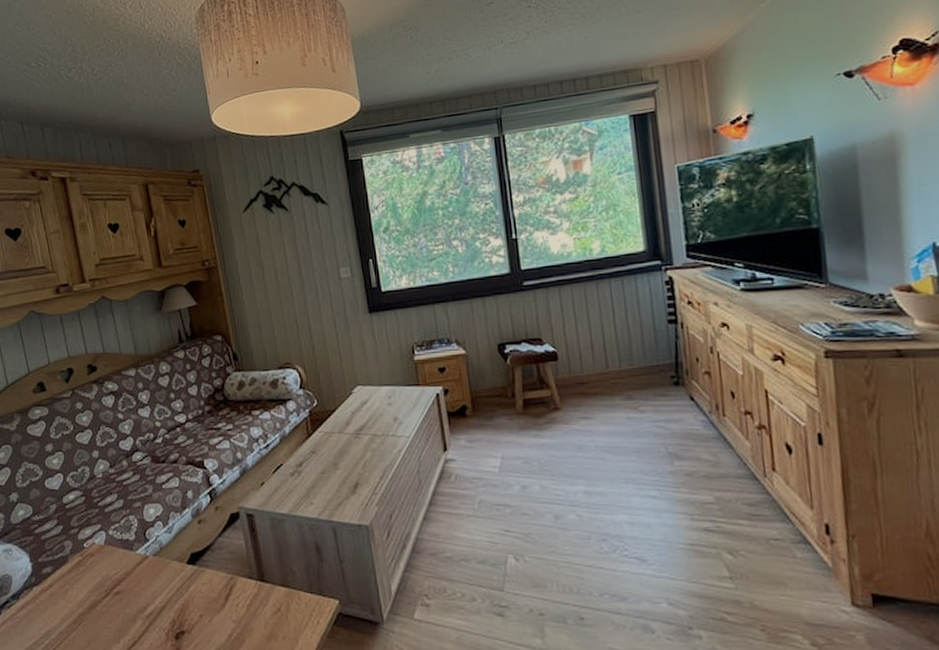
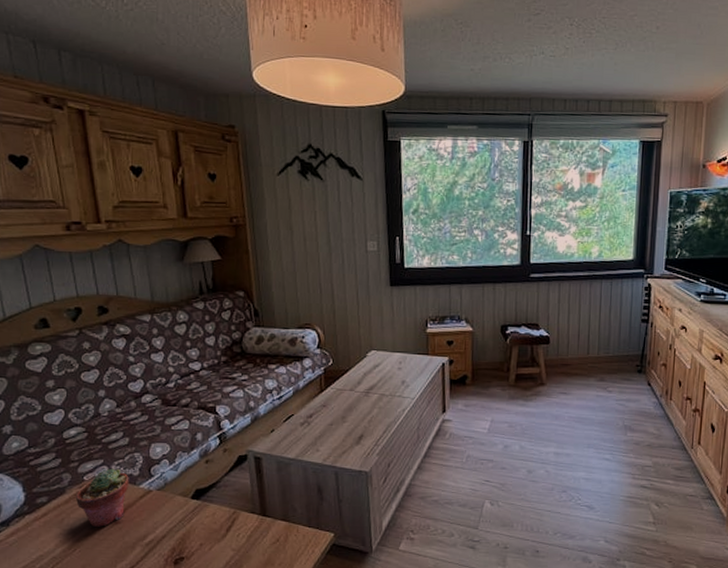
potted succulent: none [78,533,126,598] -> present [76,468,129,527]

